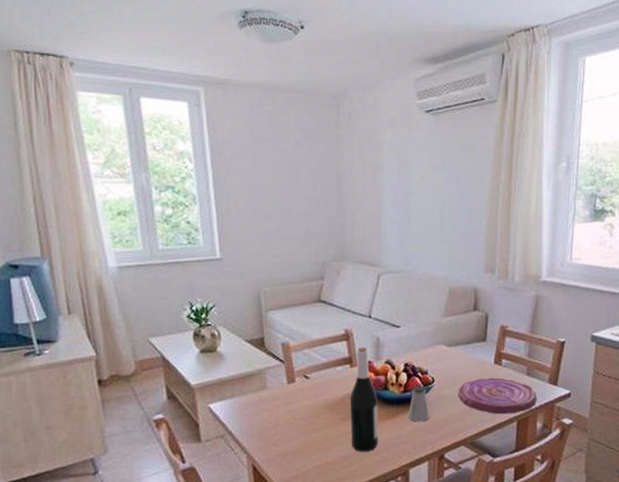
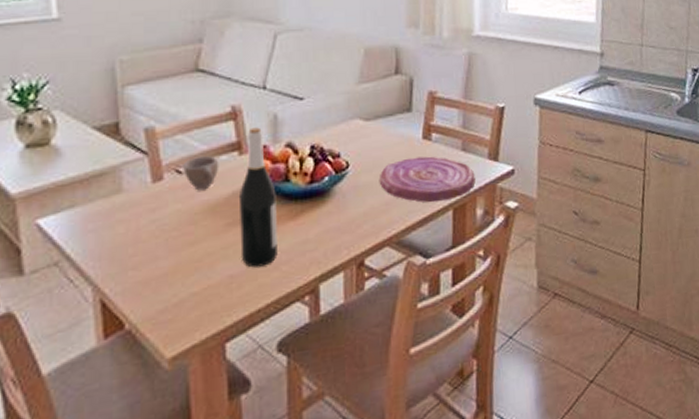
cup: none [309,367,336,392] -> present [183,156,219,191]
saltshaker: present [408,386,431,422] -> none [317,173,346,221]

